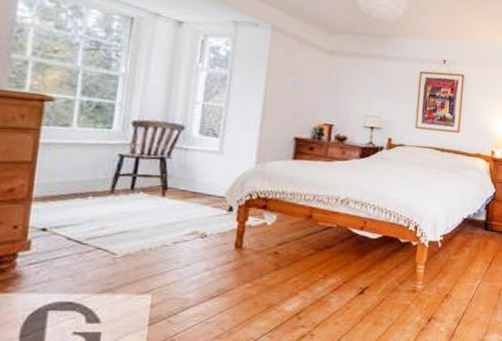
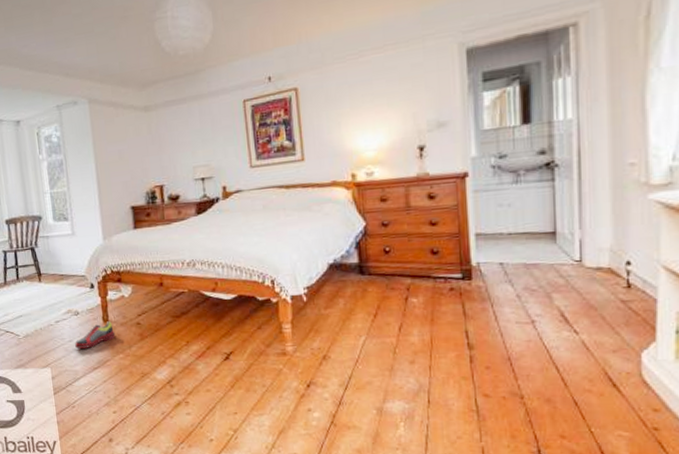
shoe: none [192,248,247,275] -> present [75,321,116,349]

